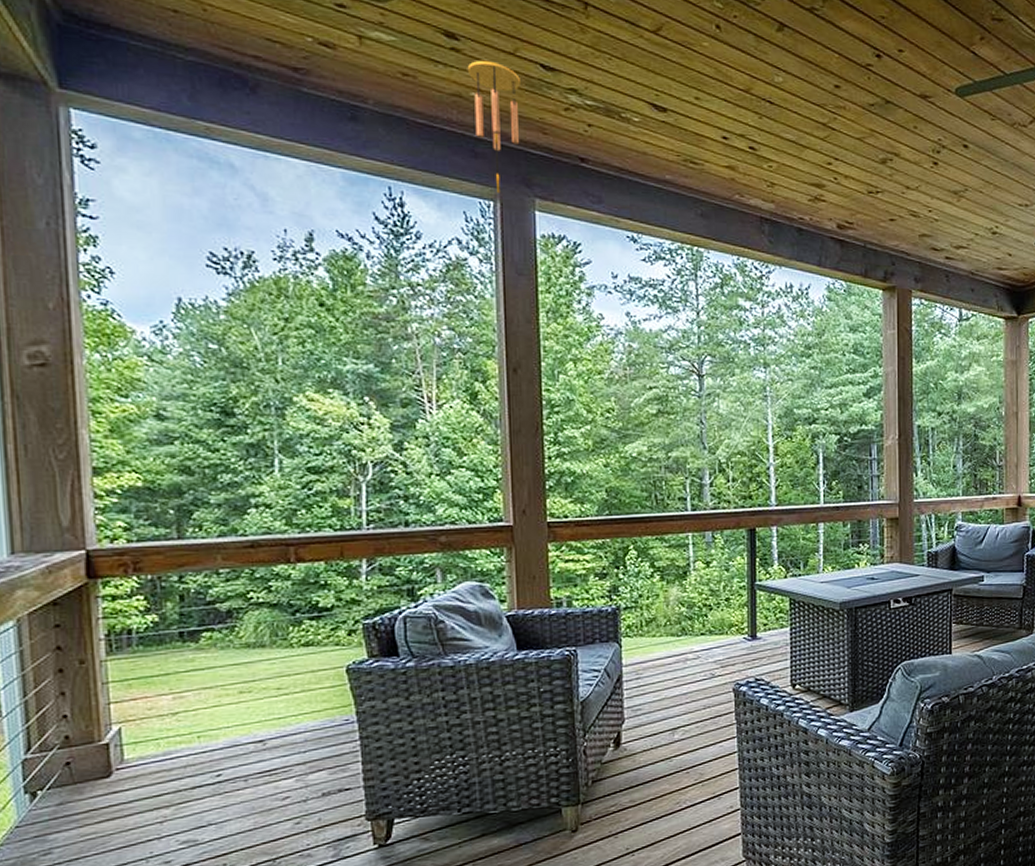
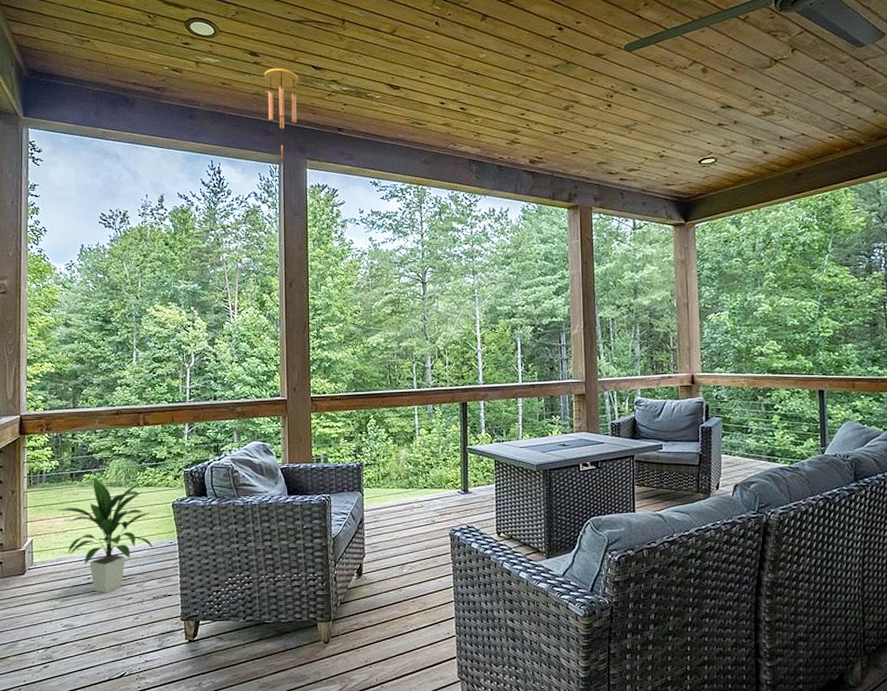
indoor plant: none [160,635,321,794] -> present [57,476,154,593]

